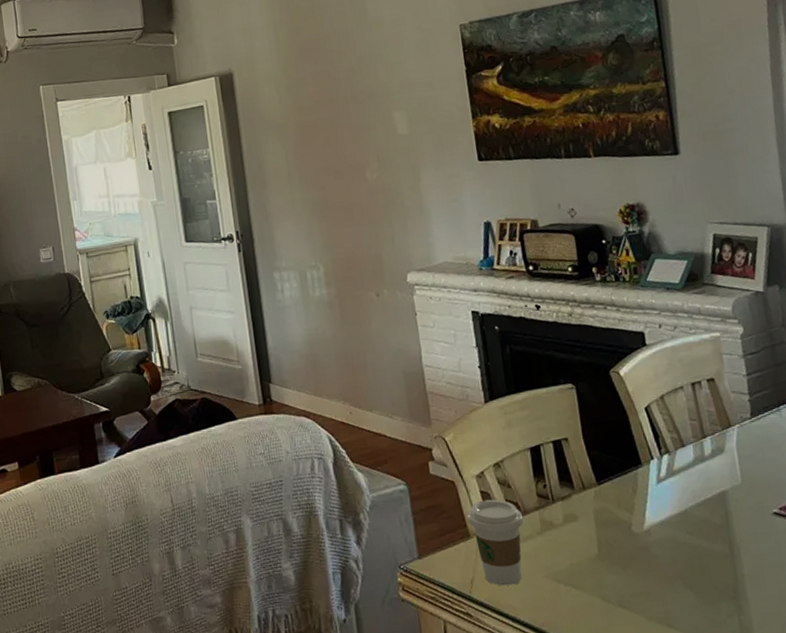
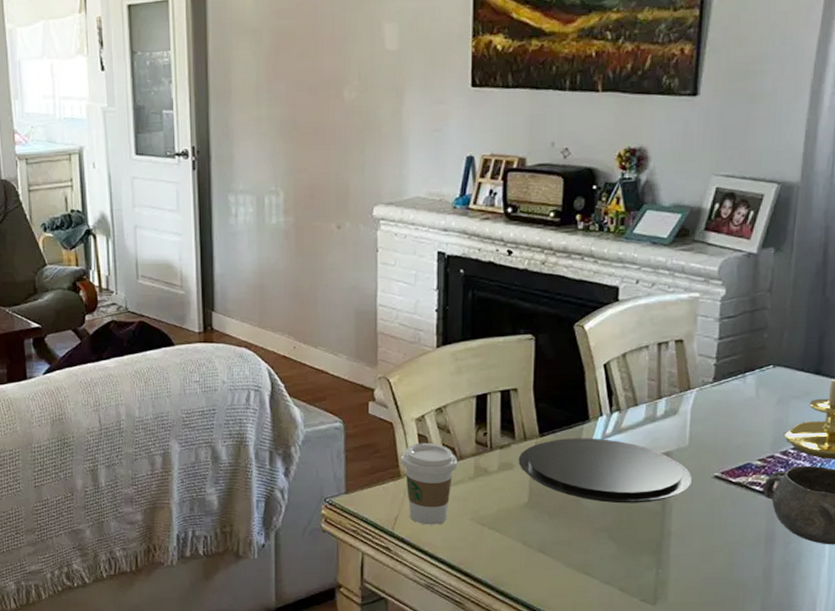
plate: none [580,482,753,549] -> present [518,438,692,504]

